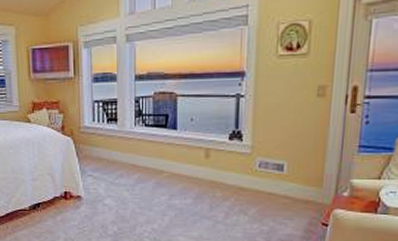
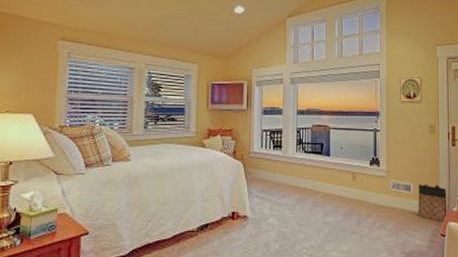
bag: none [291,162,336,210] -> present [418,184,447,222]

